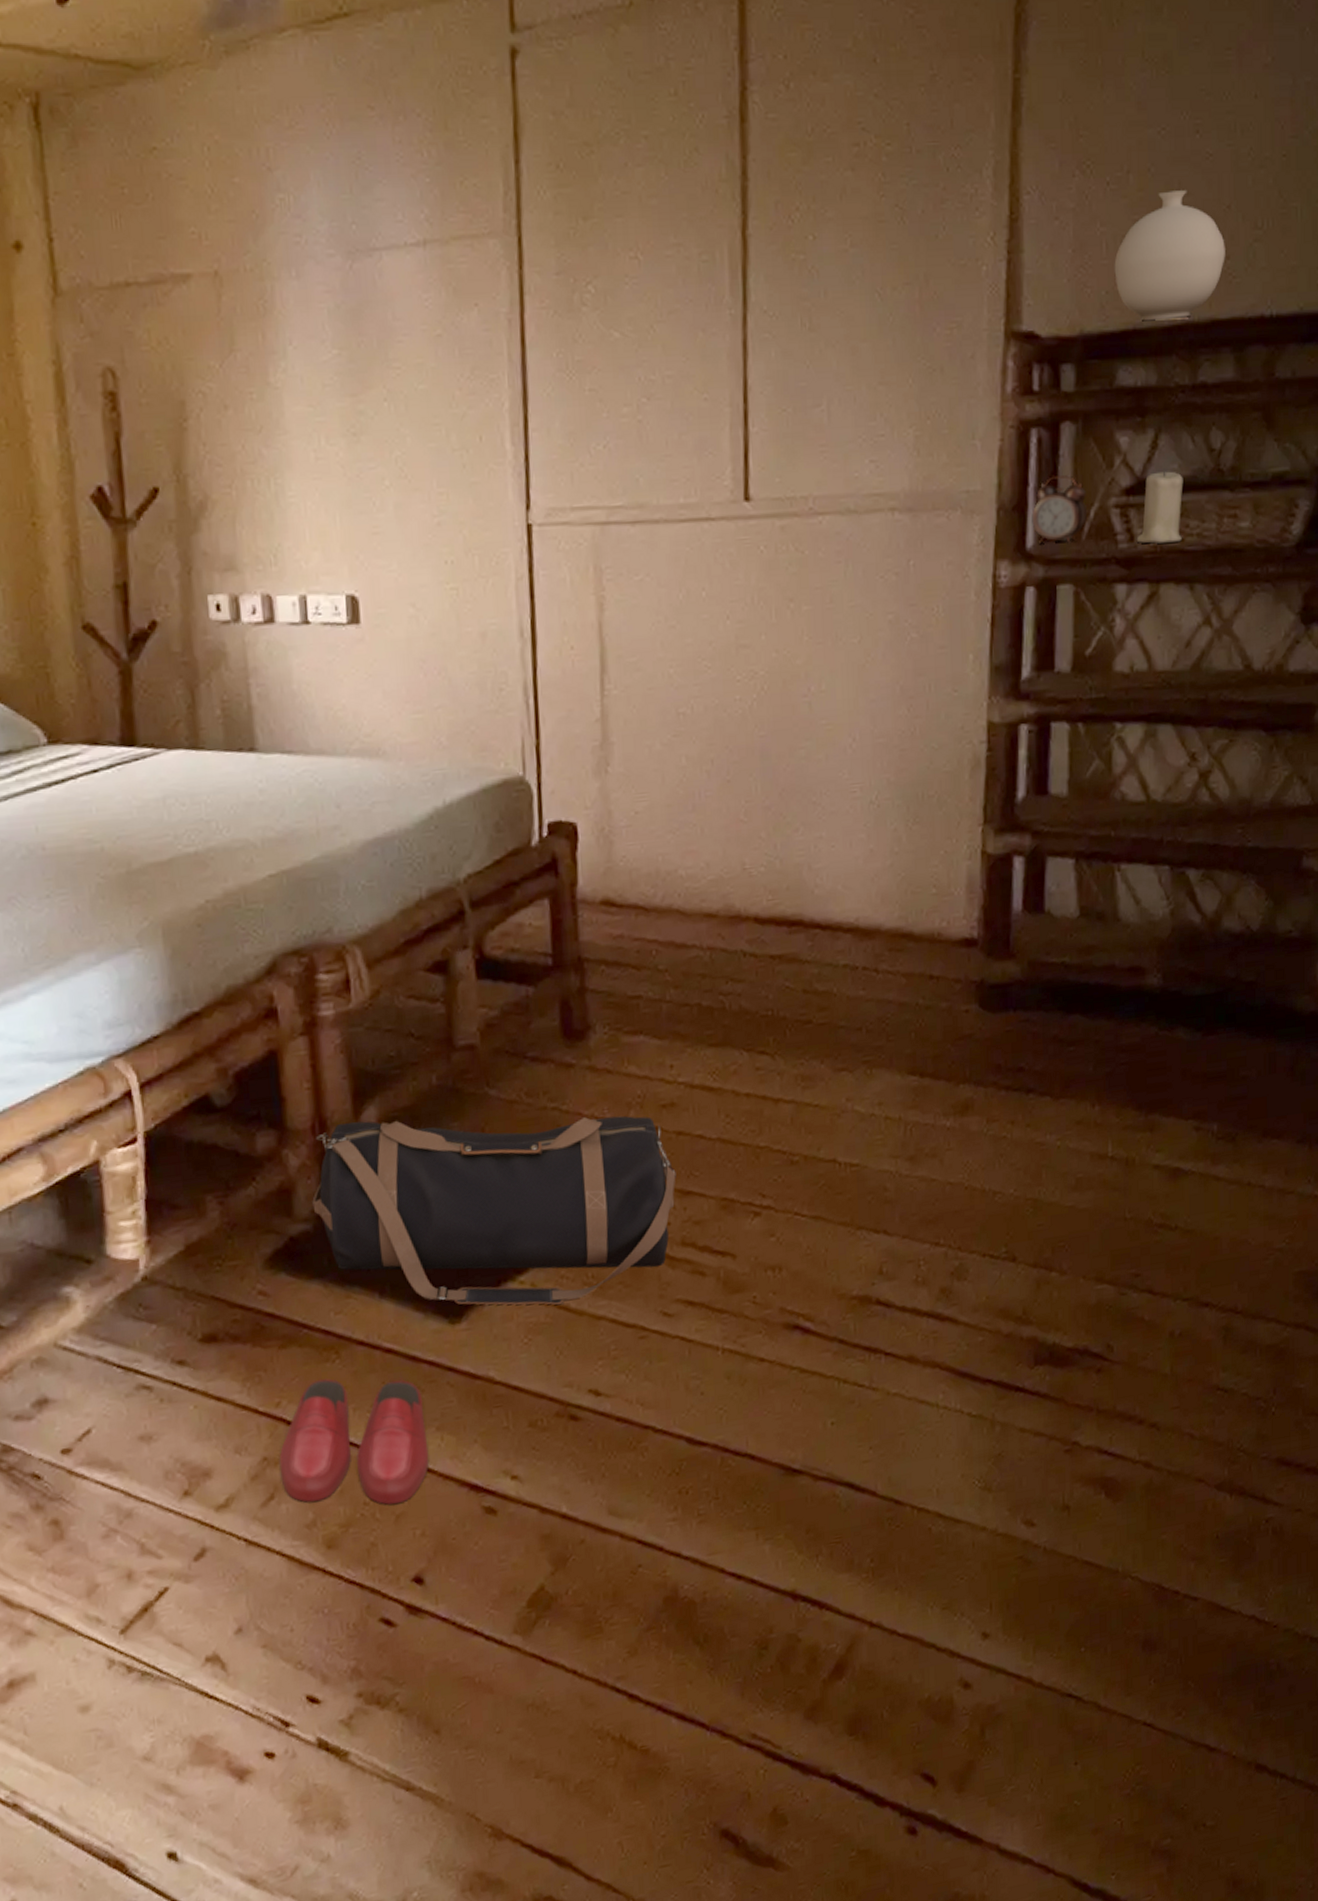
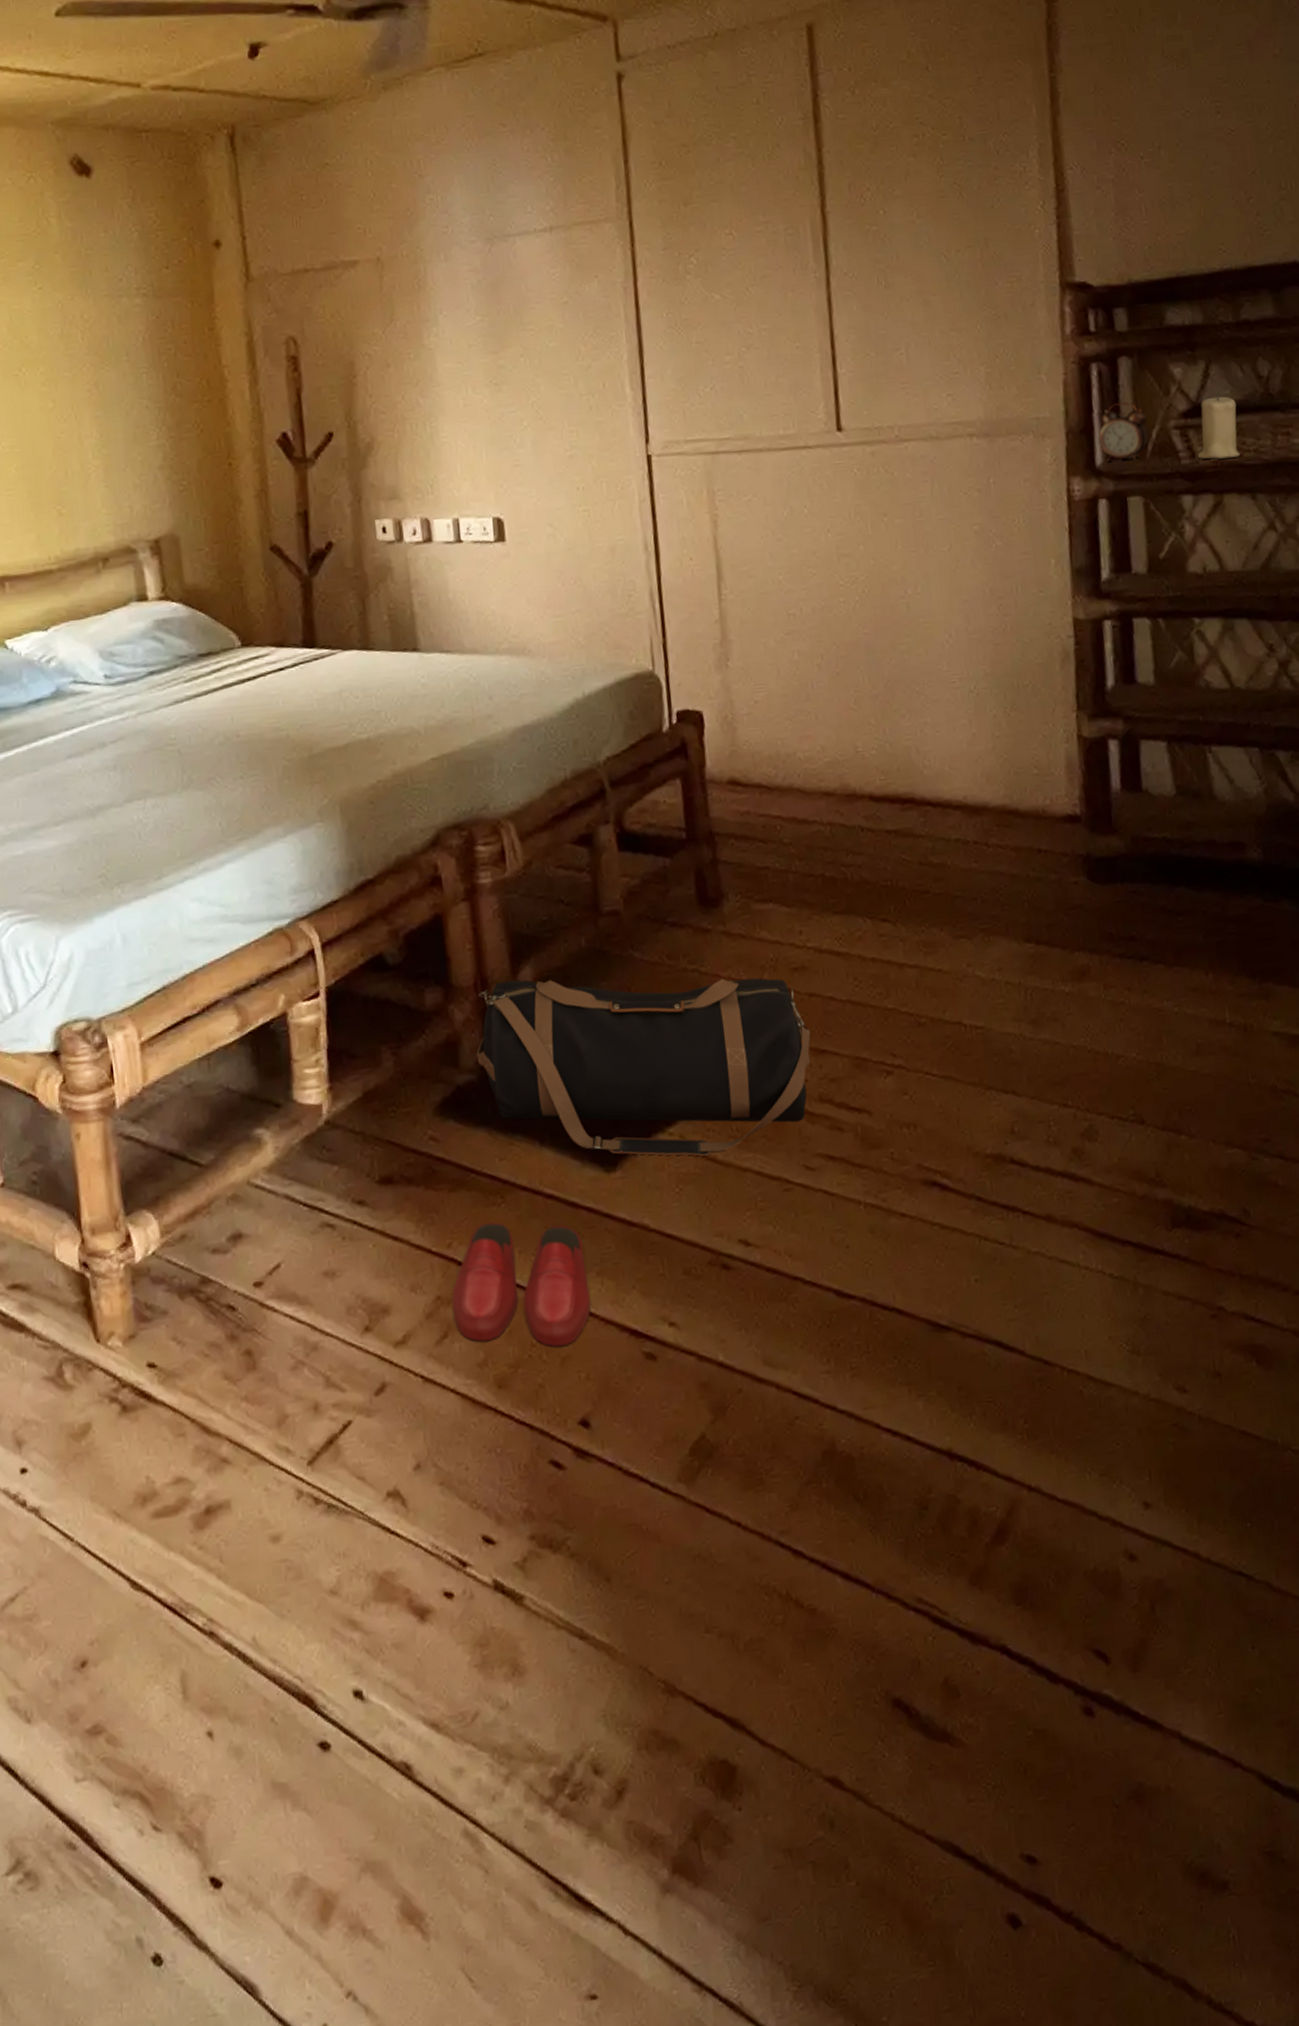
decorative vase: present [1114,190,1225,321] -> none [1154,160,1255,270]

